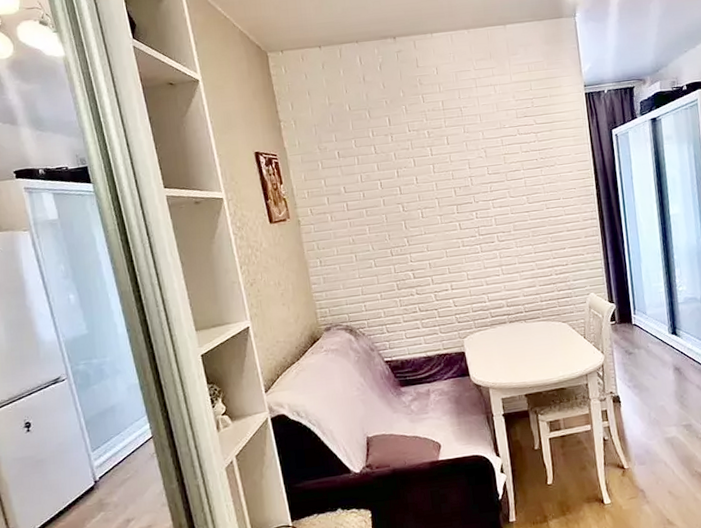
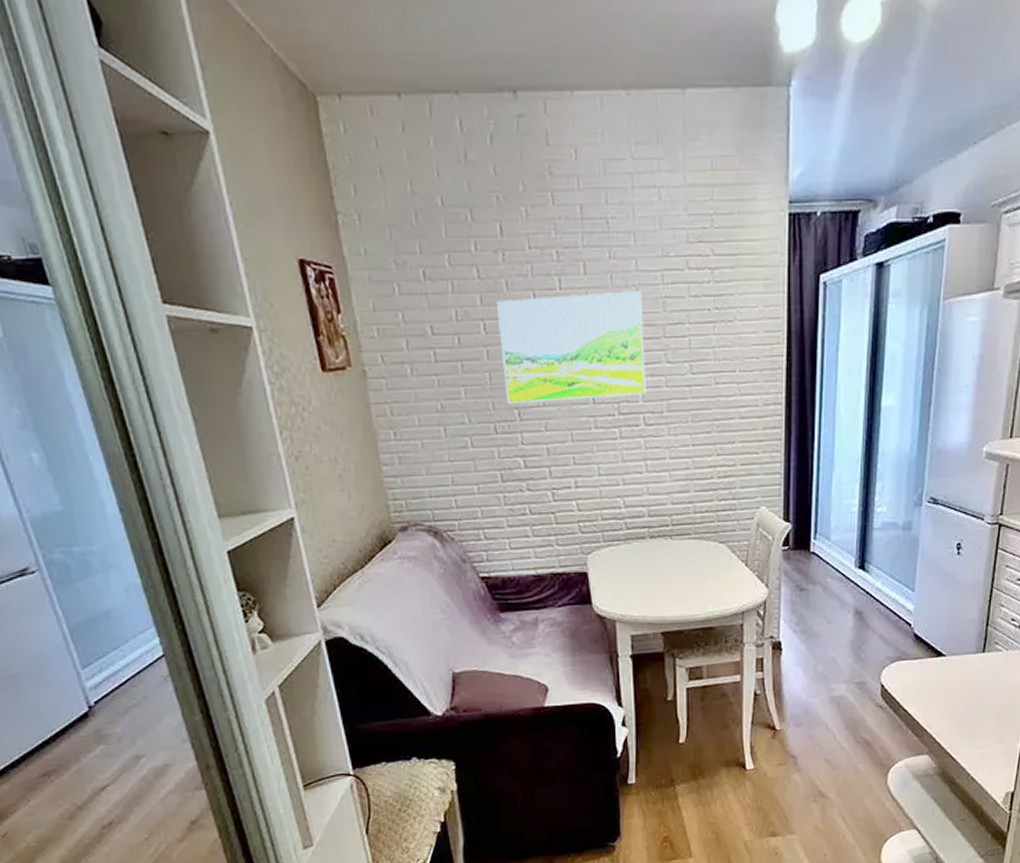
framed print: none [388,151,498,235] -> present [496,290,646,404]

